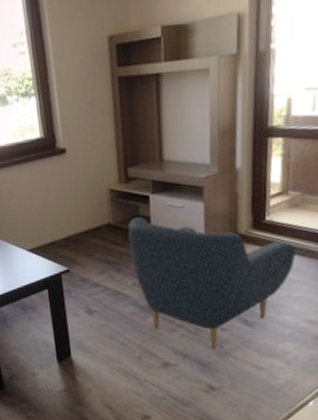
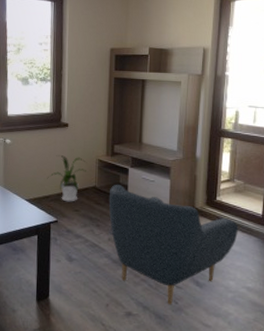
house plant: none [49,189,96,247] -> present [47,155,86,202]

